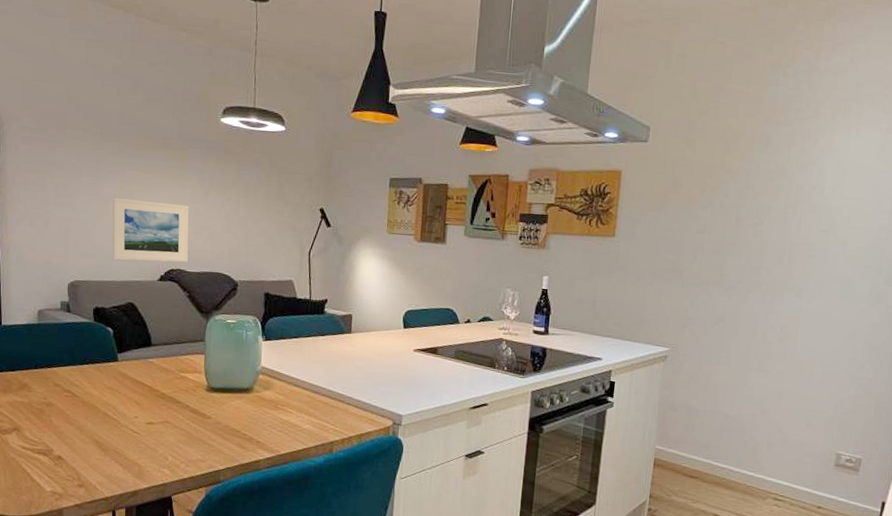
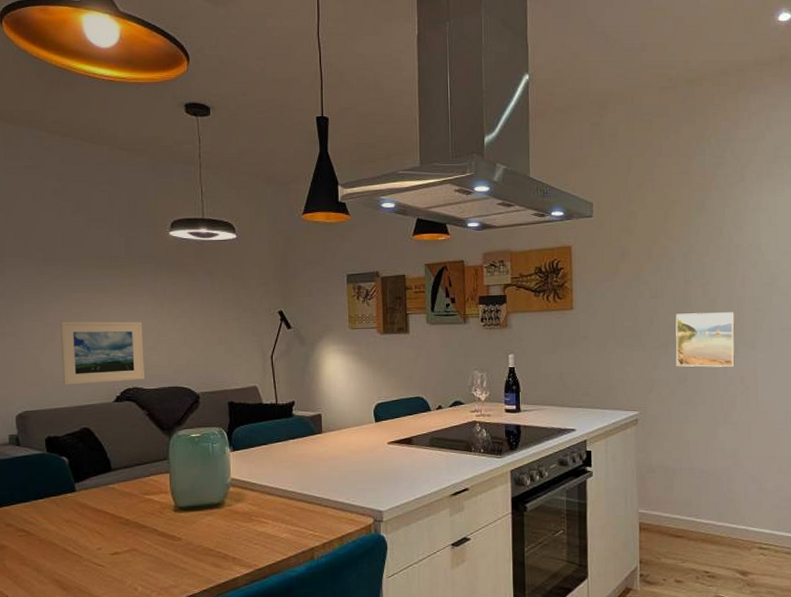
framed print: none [714,252,785,314] -> present [675,312,735,367]

